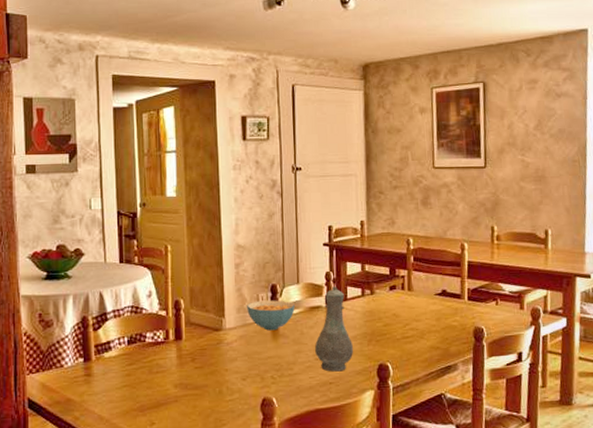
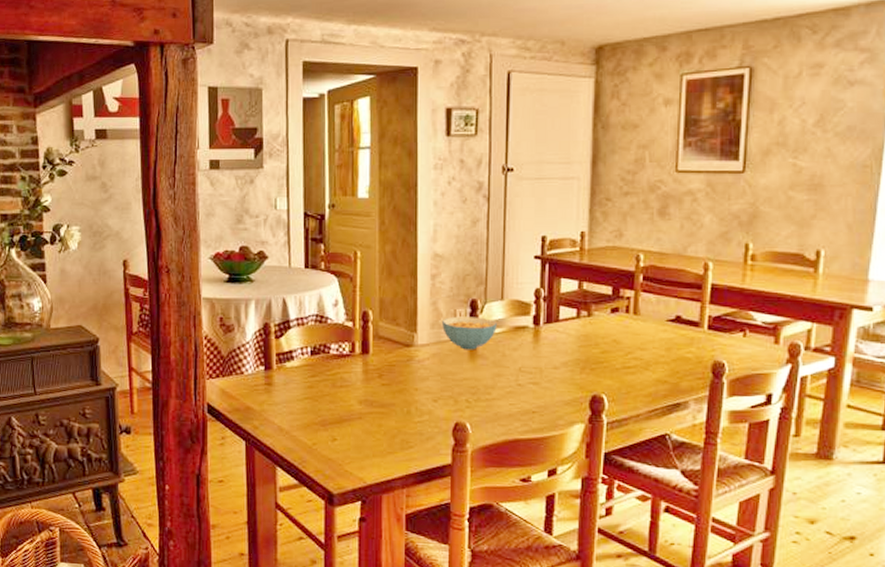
vase: present [315,286,354,372] -> none [518,305,564,400]

